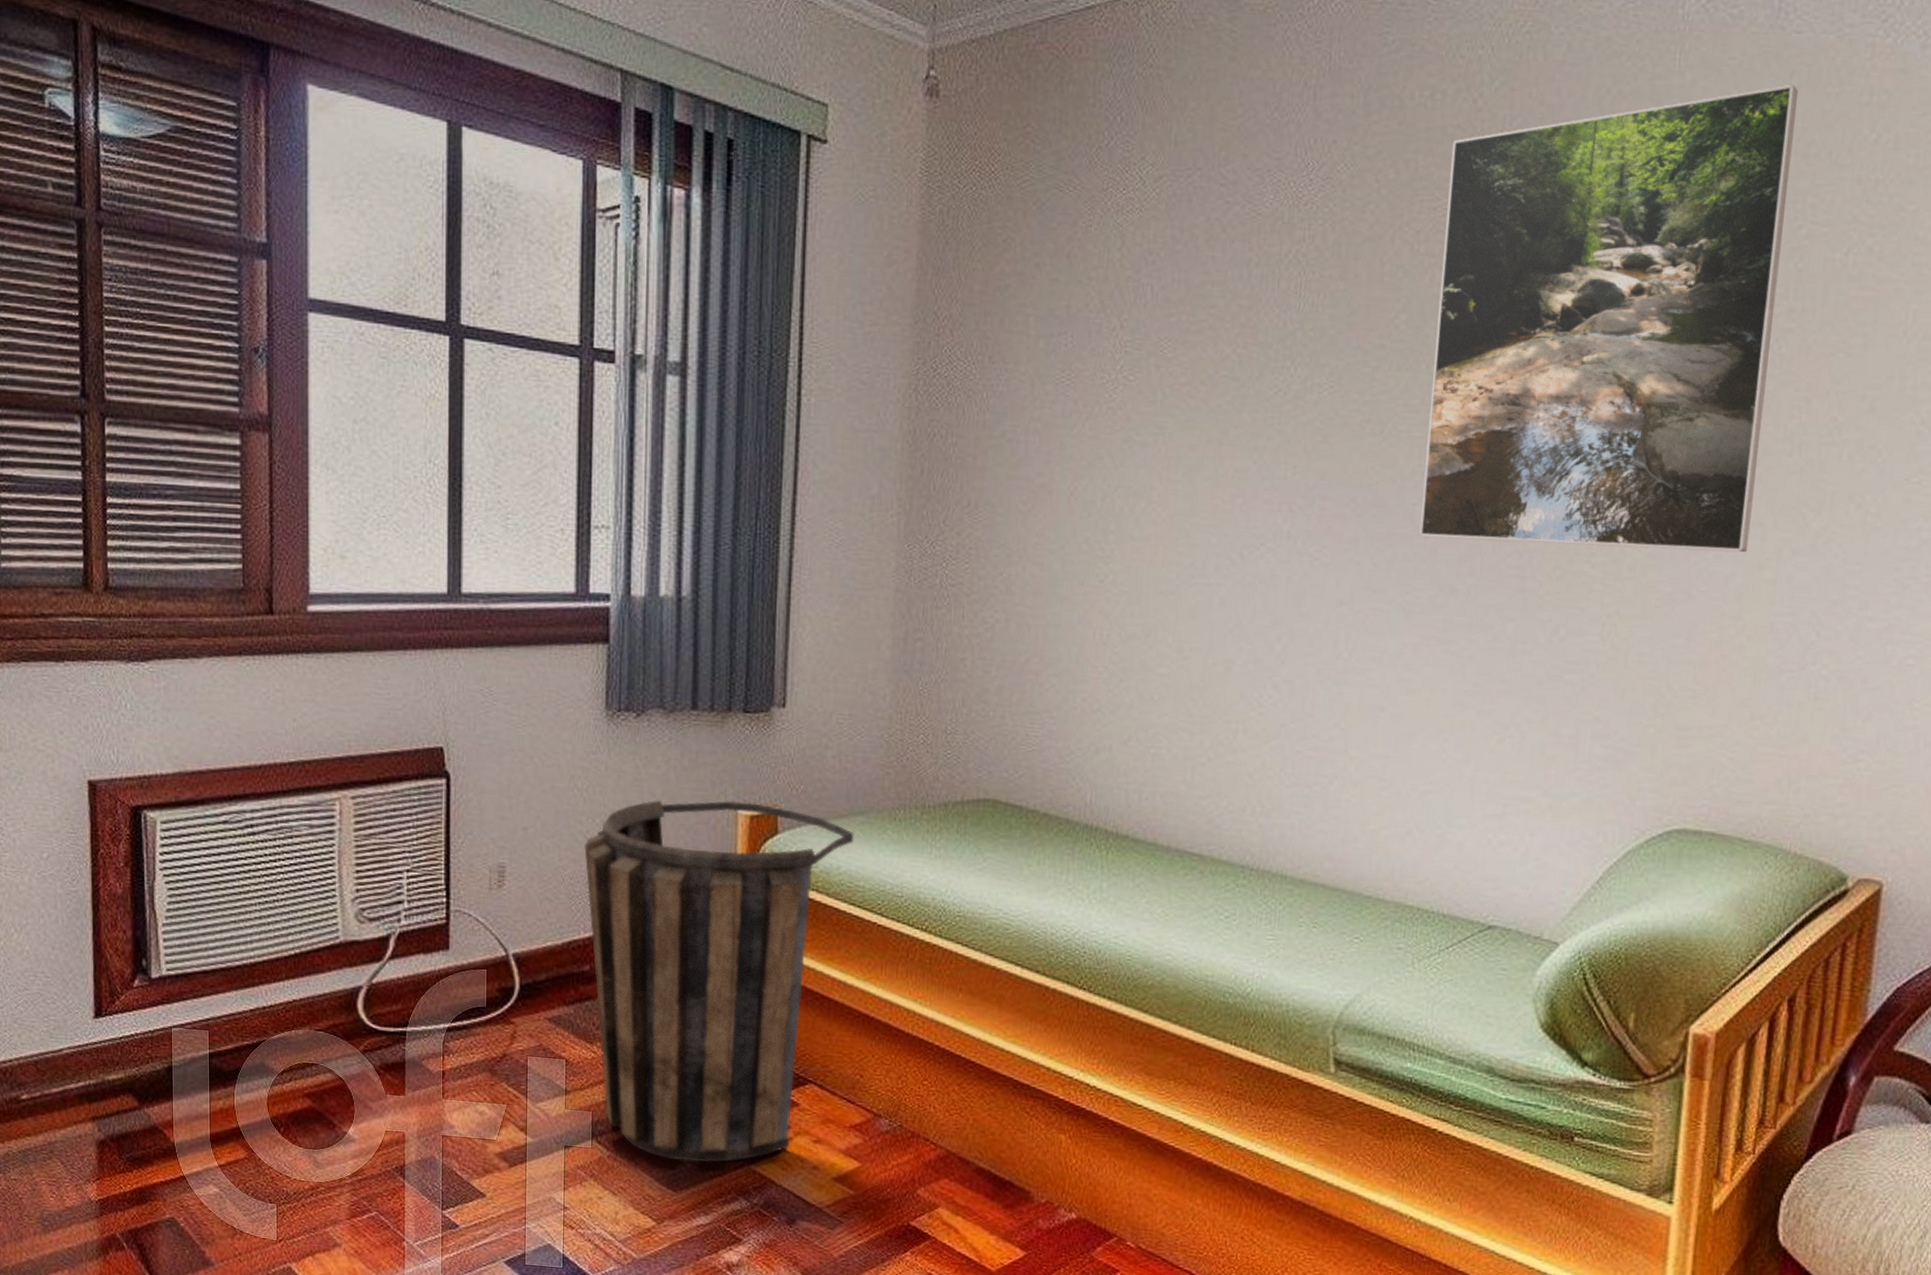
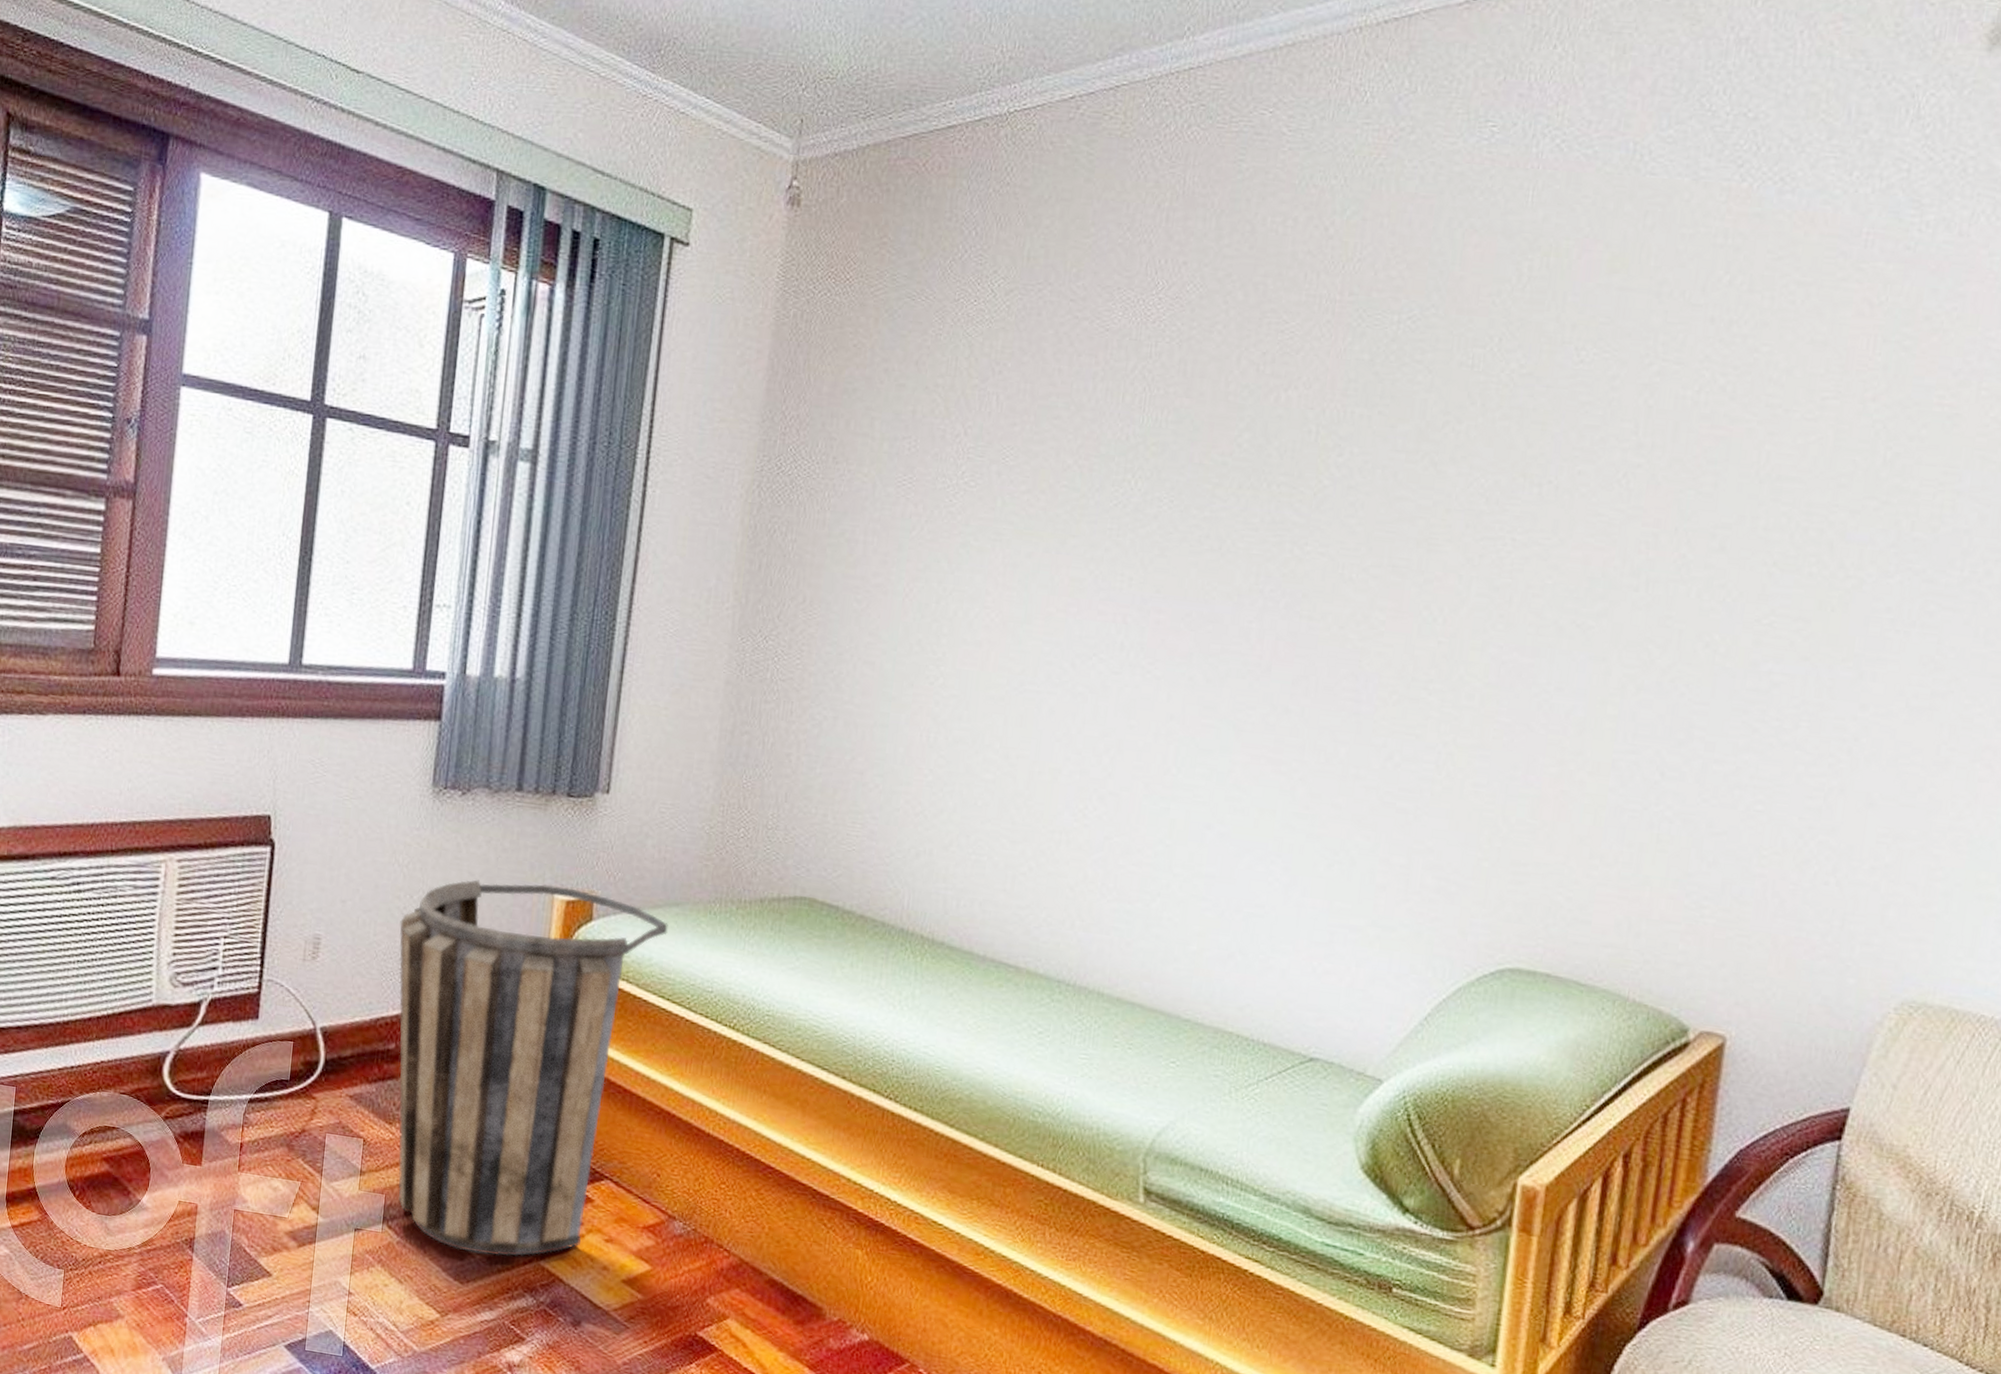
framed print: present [1420,84,1798,553] -> none [1255,224,1652,687]

